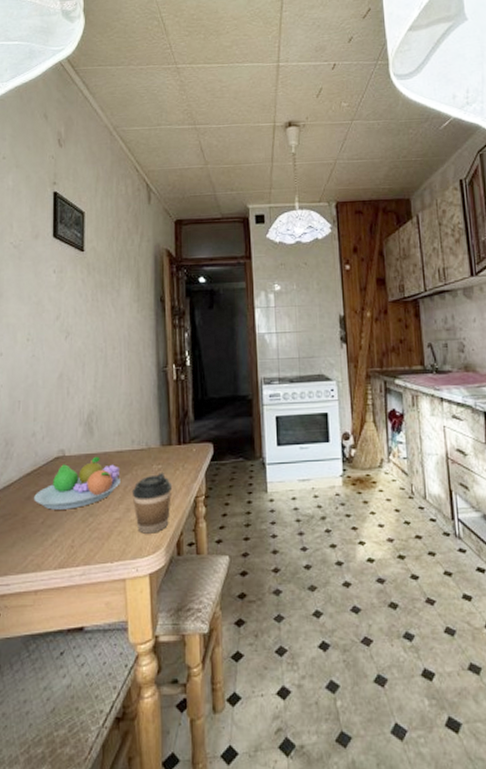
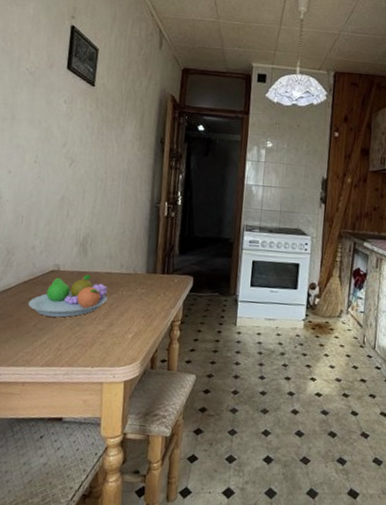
coffee cup: present [132,473,173,534] -> none [116,296,153,348]

